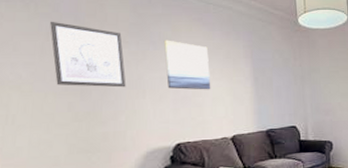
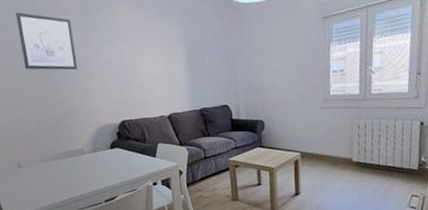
wall art: present [163,40,211,90] -> none [106,23,149,71]

